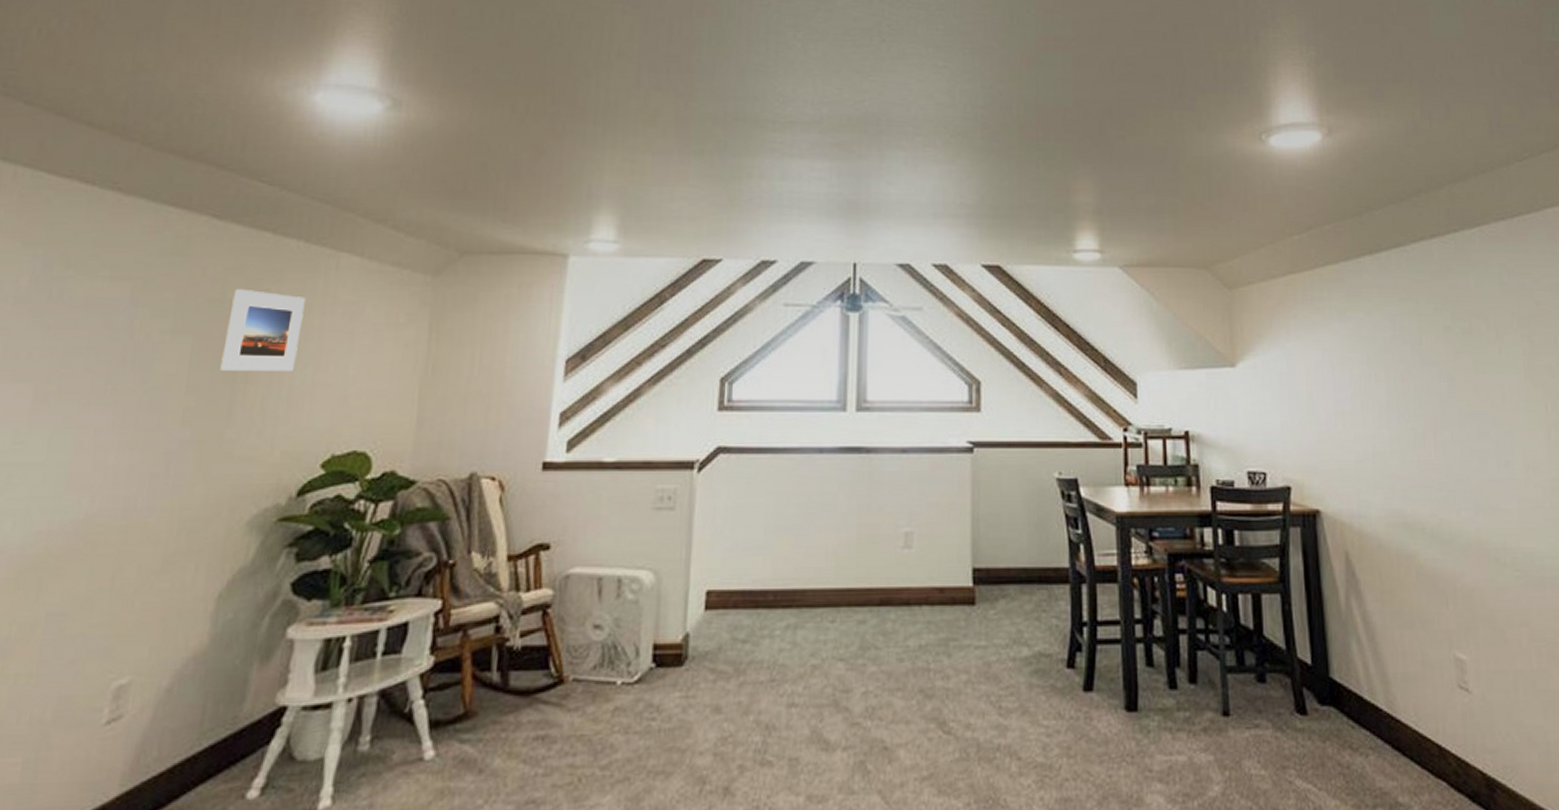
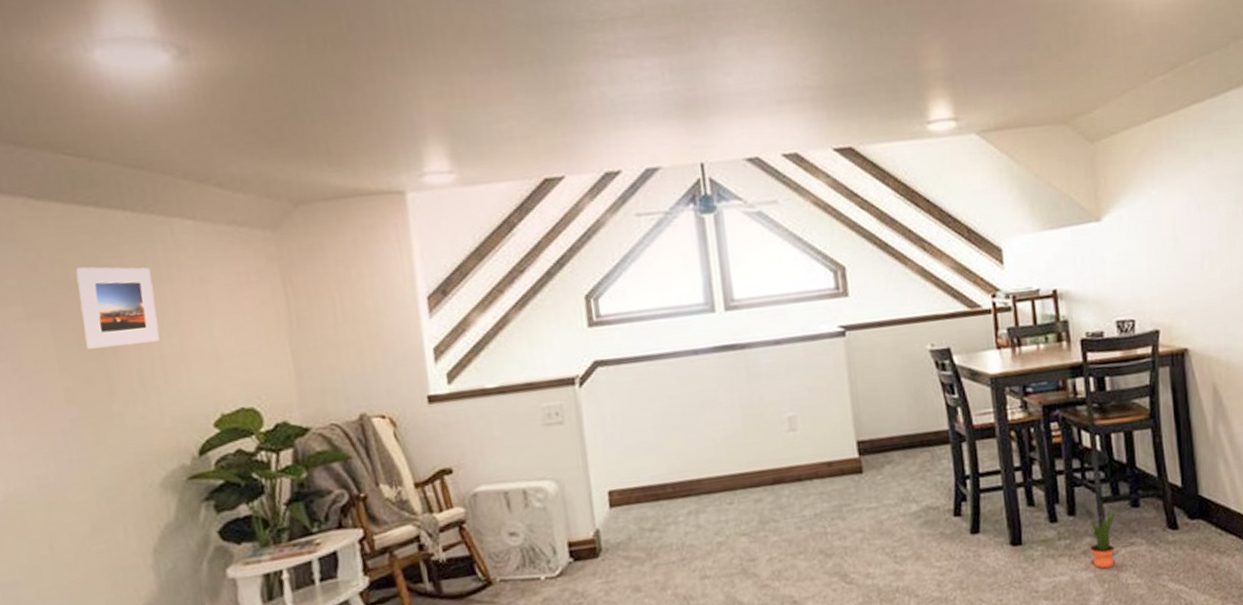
potted plant: none [1210,680,1242,753] -> present [1089,508,1117,569]

